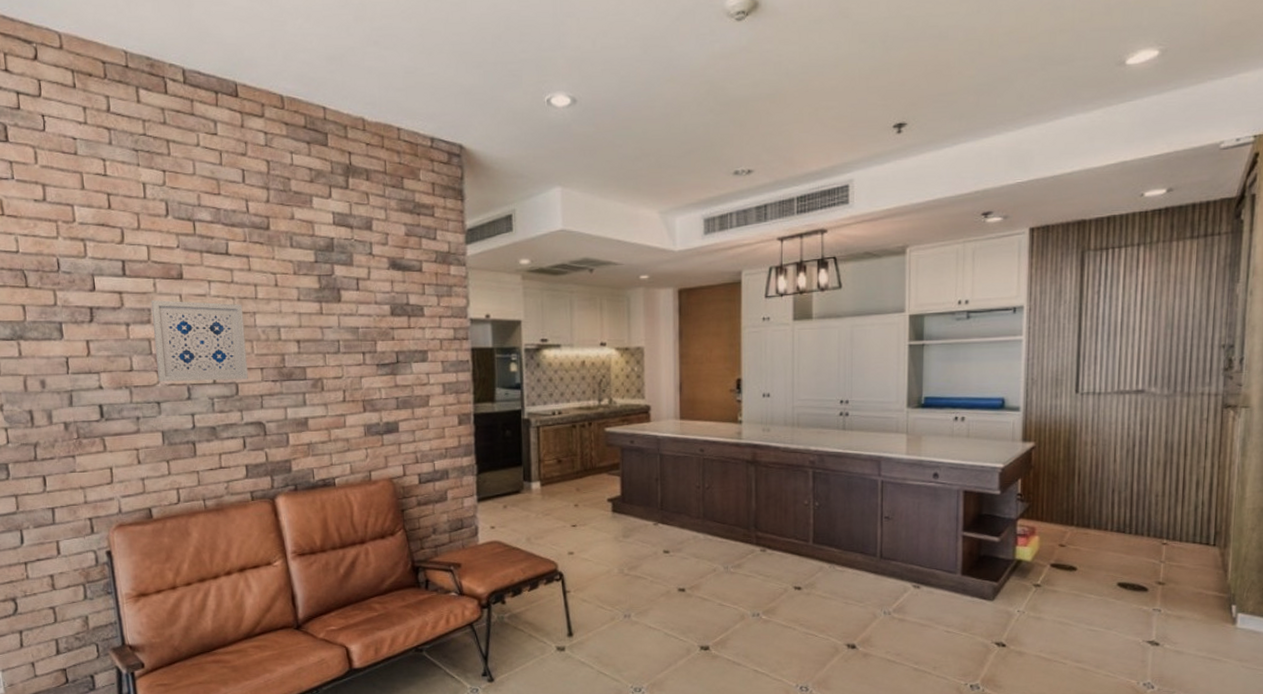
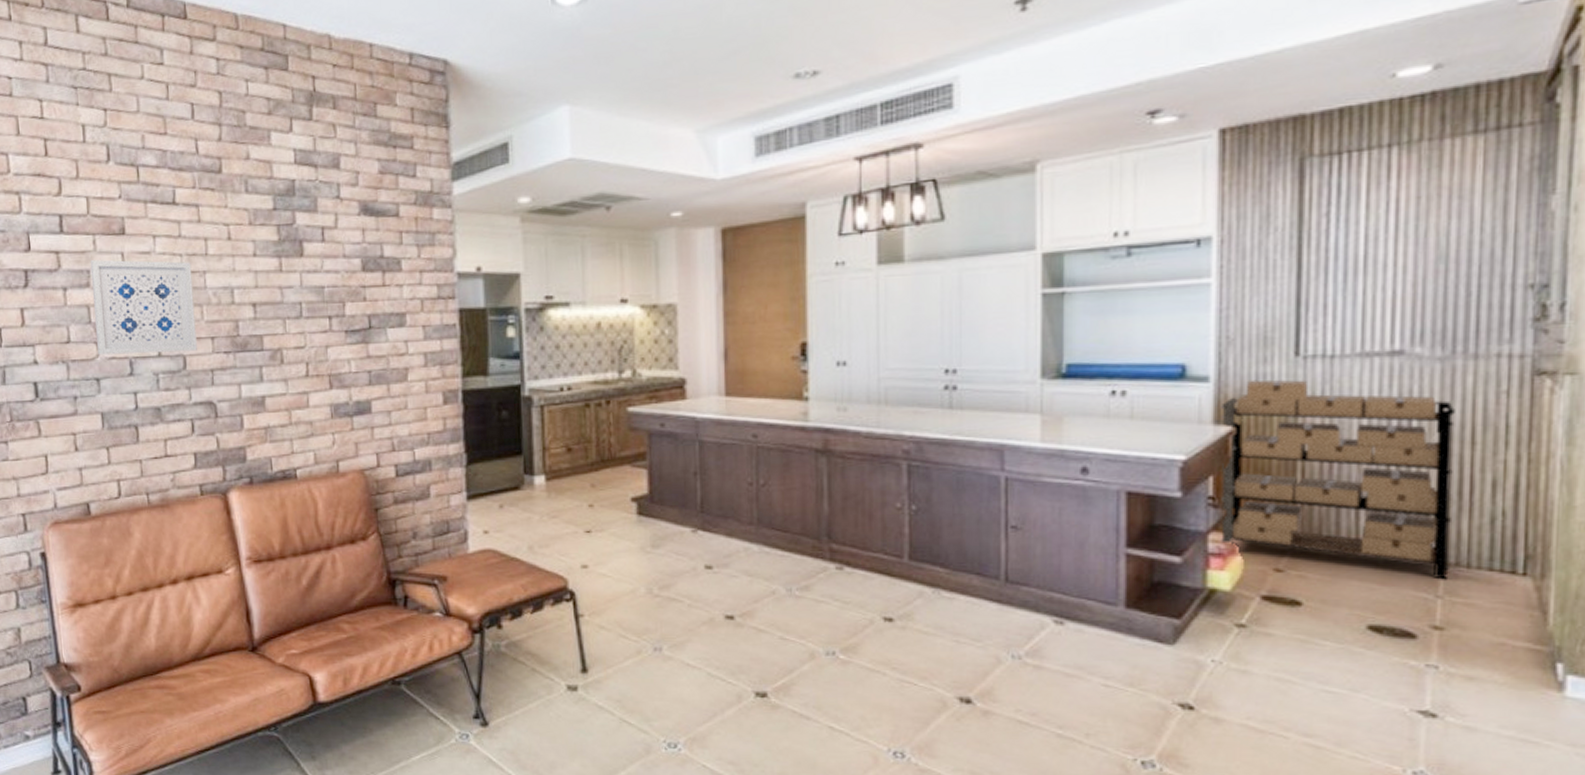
shelving unit: none [1025,410,1175,550] -> present [1220,379,1455,580]

